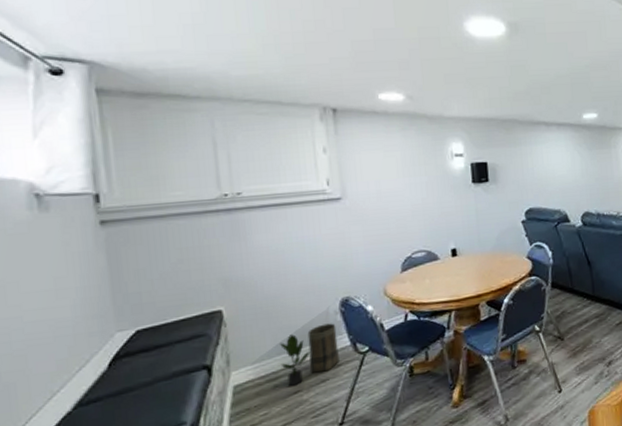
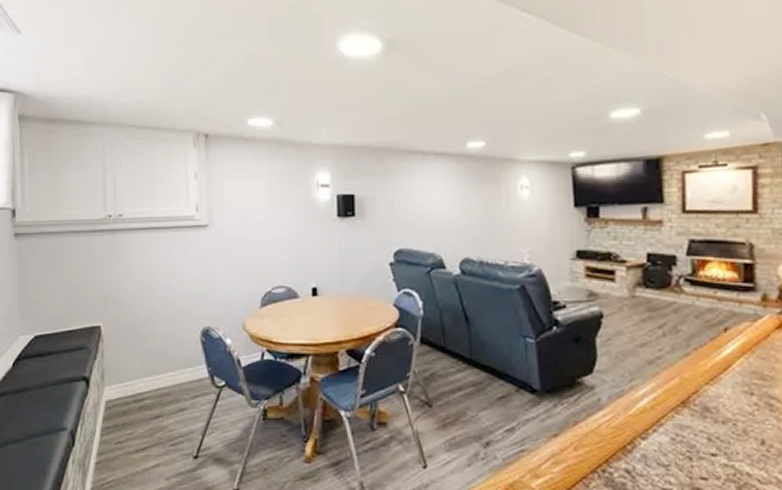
potted plant: present [280,333,311,387] -> none [146,357,172,411]
basket: present [307,323,339,373] -> none [170,352,198,401]

